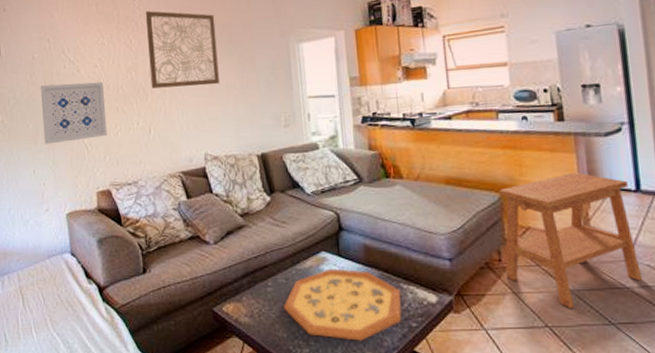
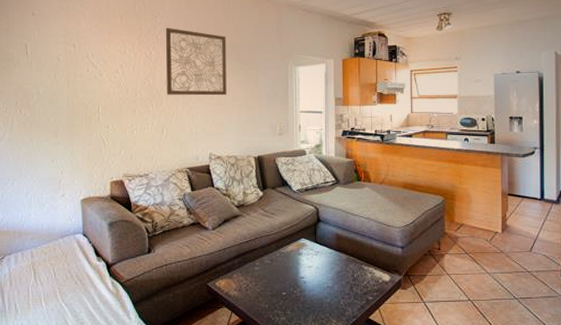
wall art: present [41,81,107,145] -> none [64,85,124,138]
decorative tray: present [284,268,402,341] -> none [267,252,362,311]
side table: present [498,172,643,309] -> none [442,183,540,287]

